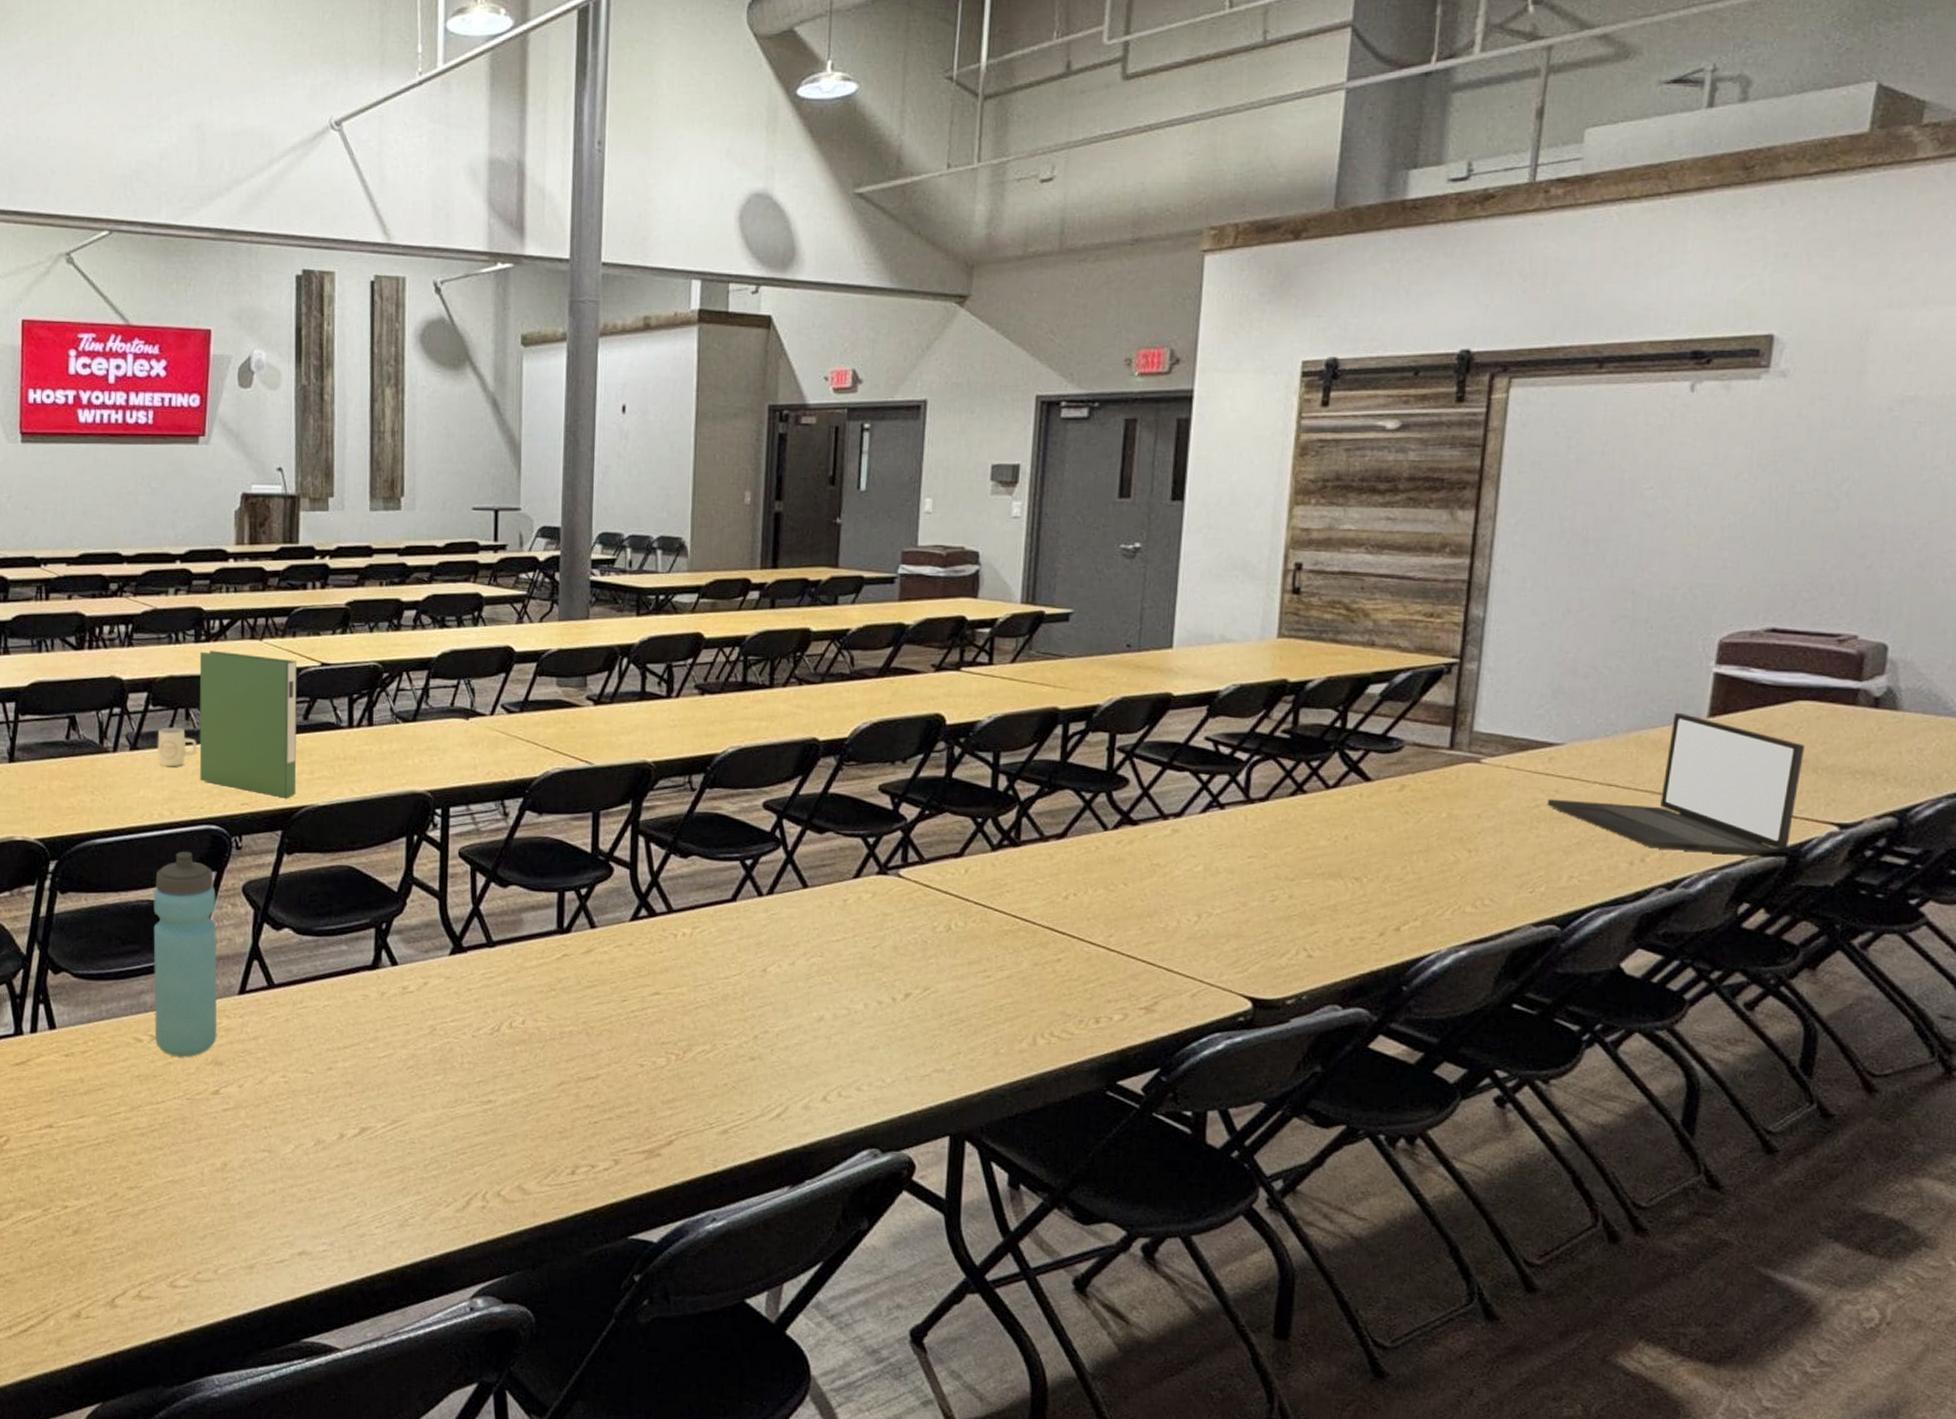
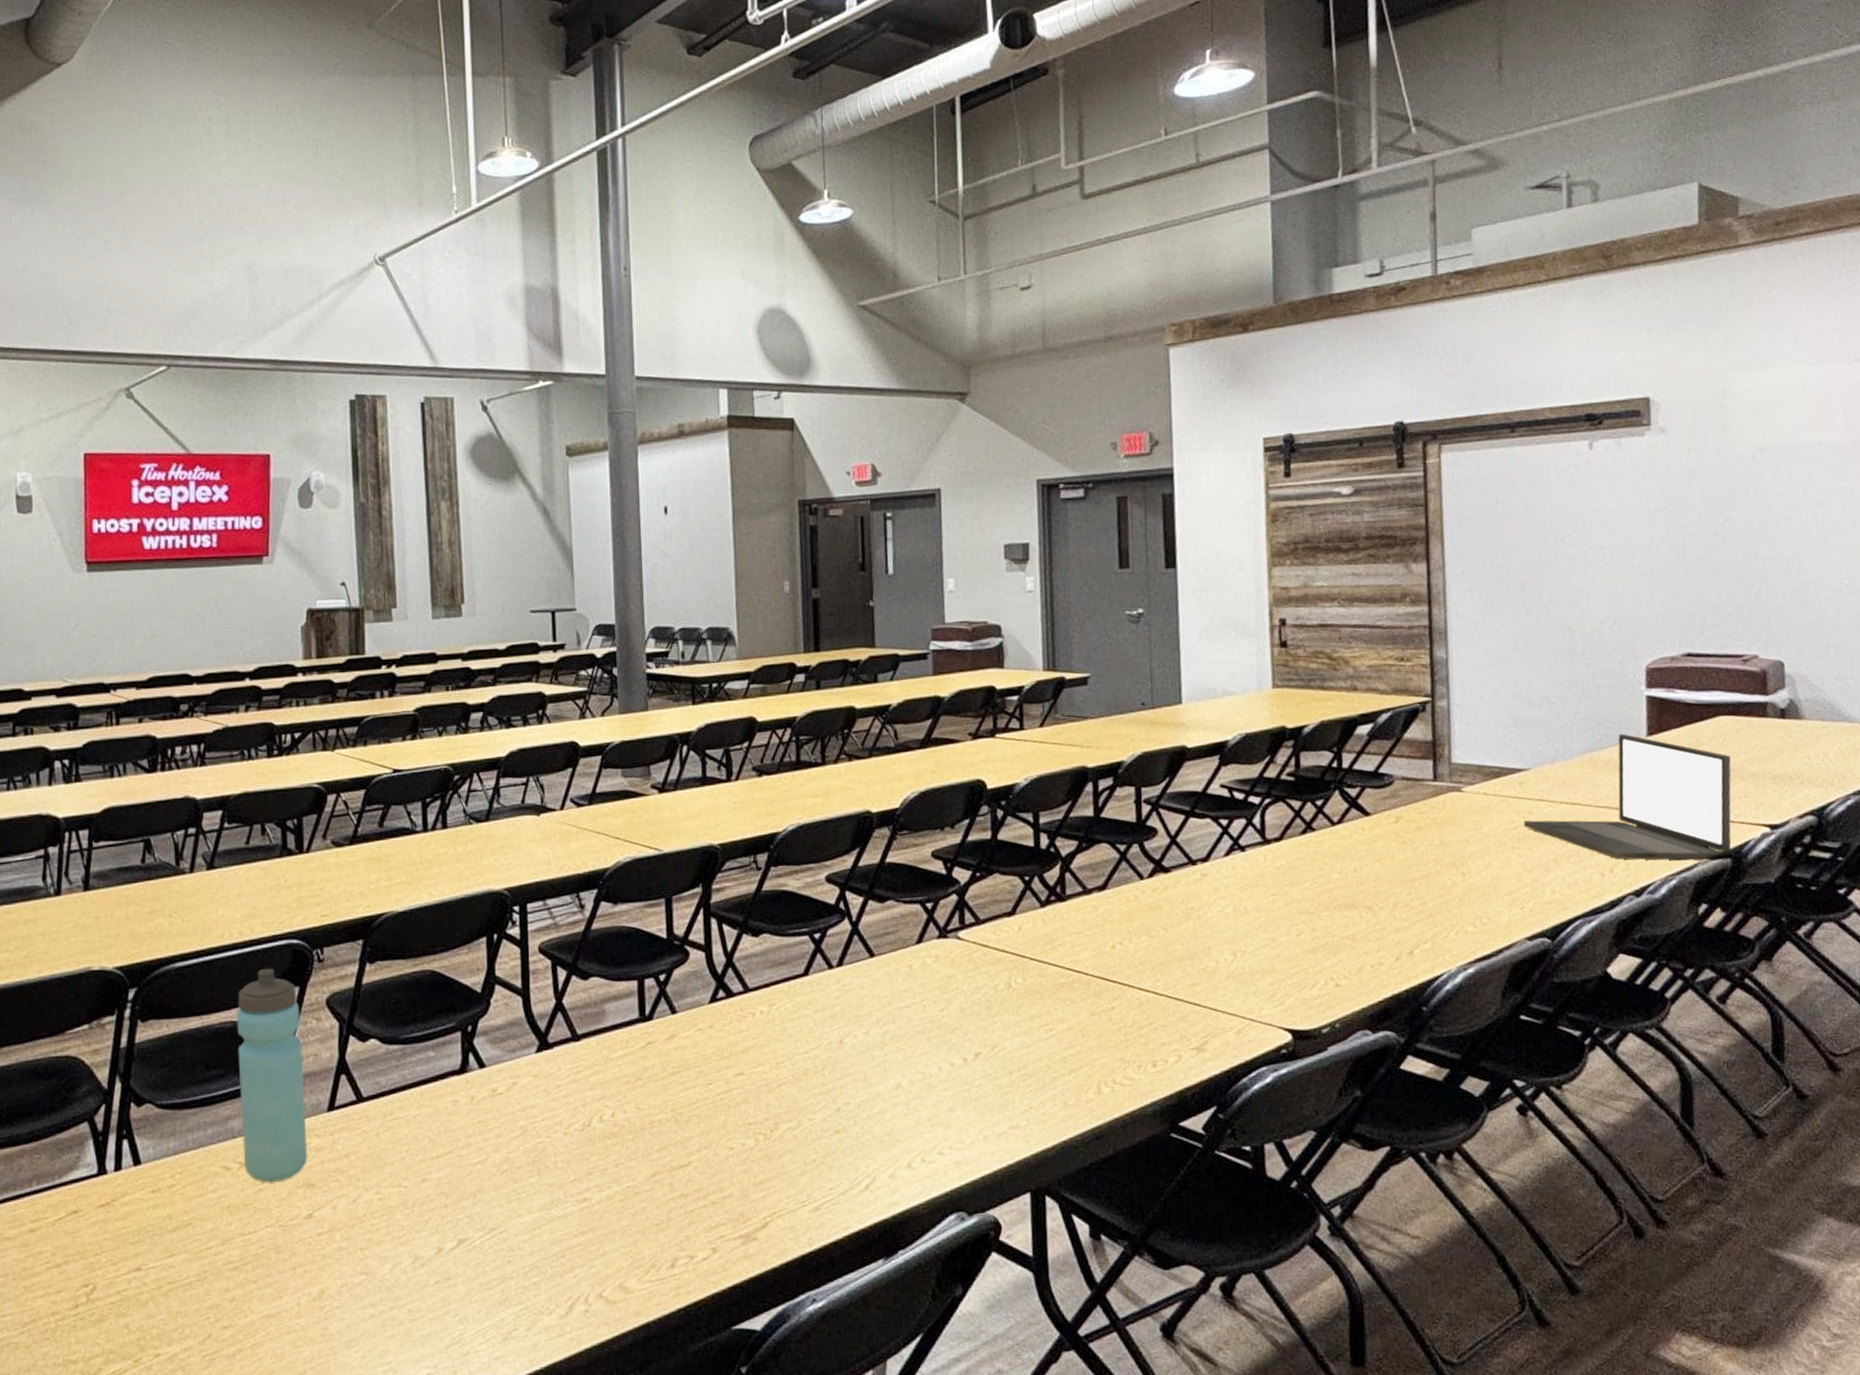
mug: present [157,727,197,767] -> none [234,843,274,884]
binder: present [199,650,298,798] -> none [272,764,375,907]

